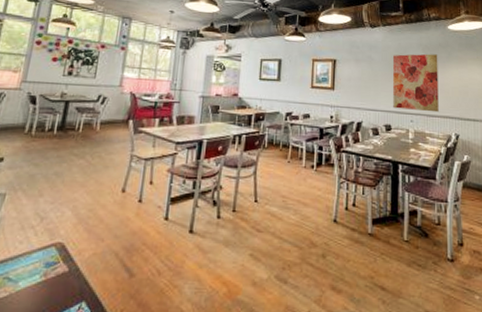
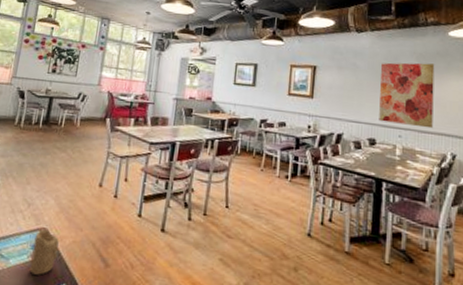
candle: none [43,244,77,295] -> present [29,229,59,275]

